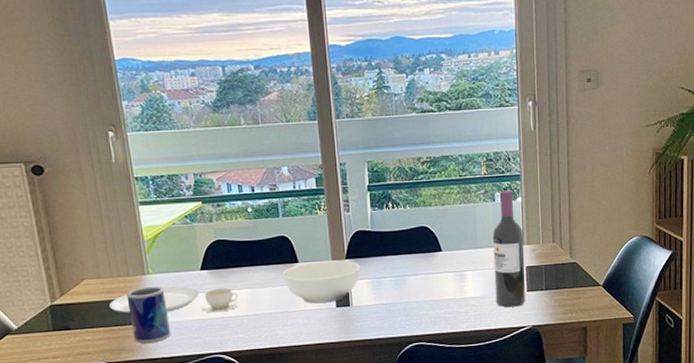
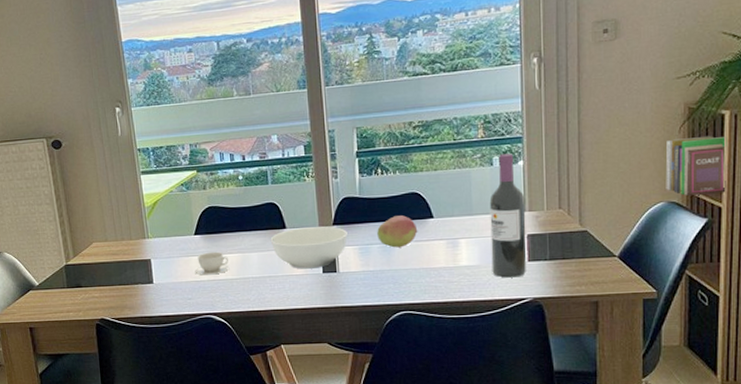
plate: present [109,286,200,315] -> none [114,250,194,276]
mug: present [126,286,171,344] -> none [129,249,168,302]
fruit: none [389,249,428,281] -> present [377,215,418,248]
books: none [639,178,686,231] -> present [665,136,727,197]

